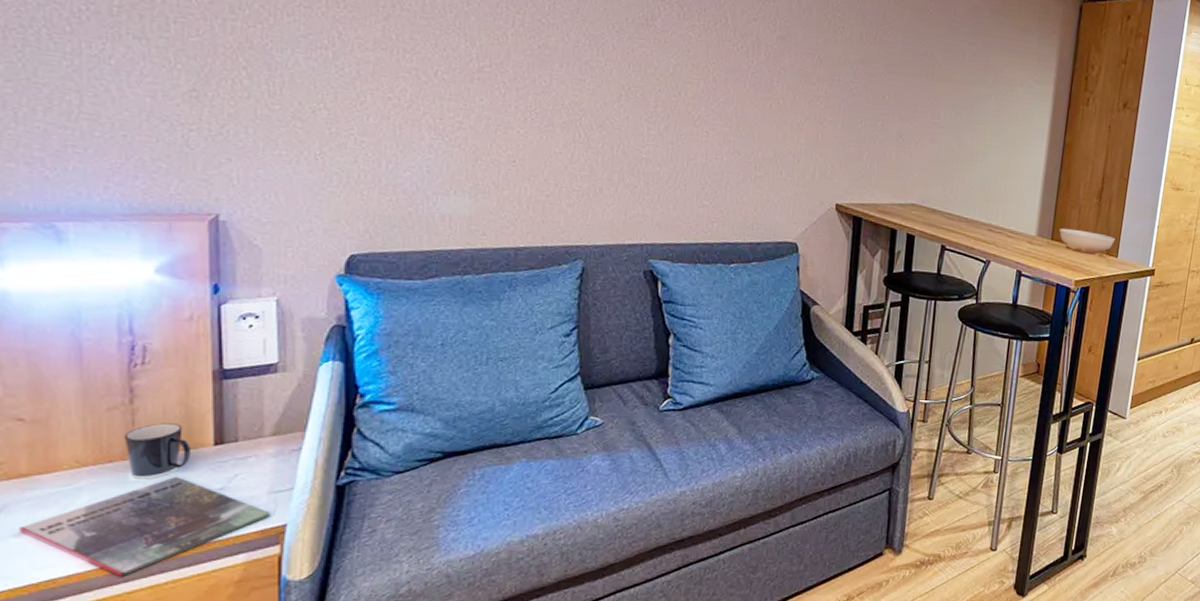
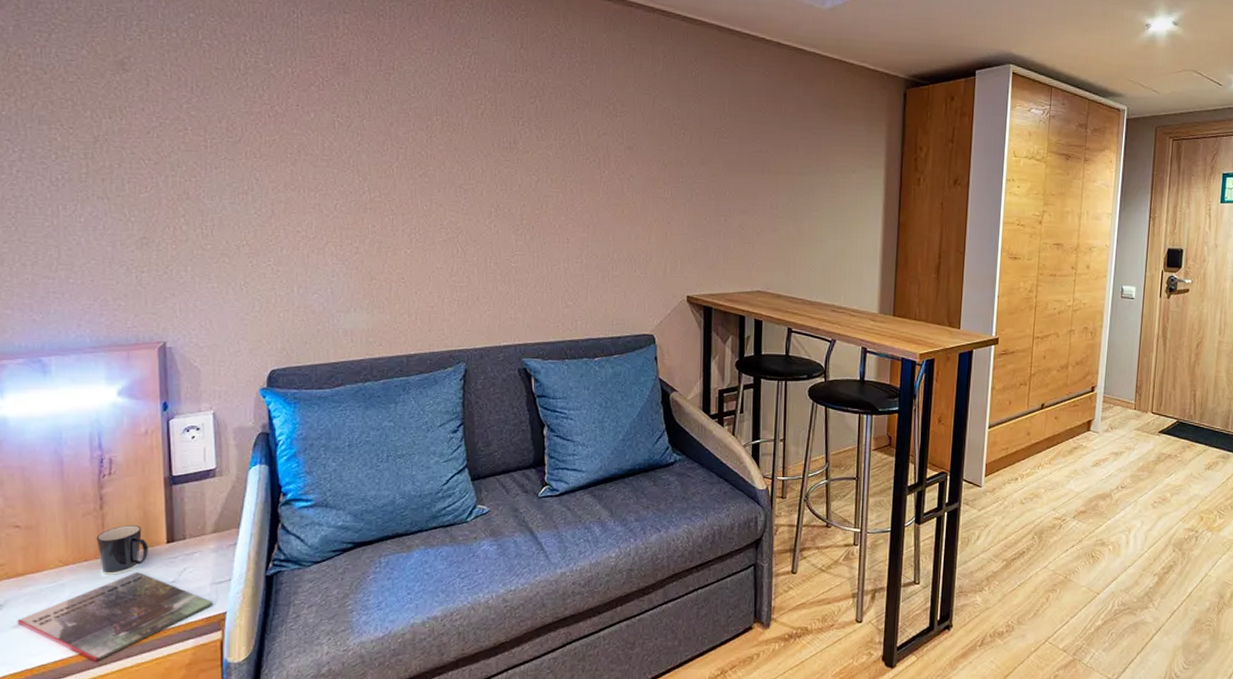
bowl: present [1059,228,1115,256] -> none [900,304,956,329]

